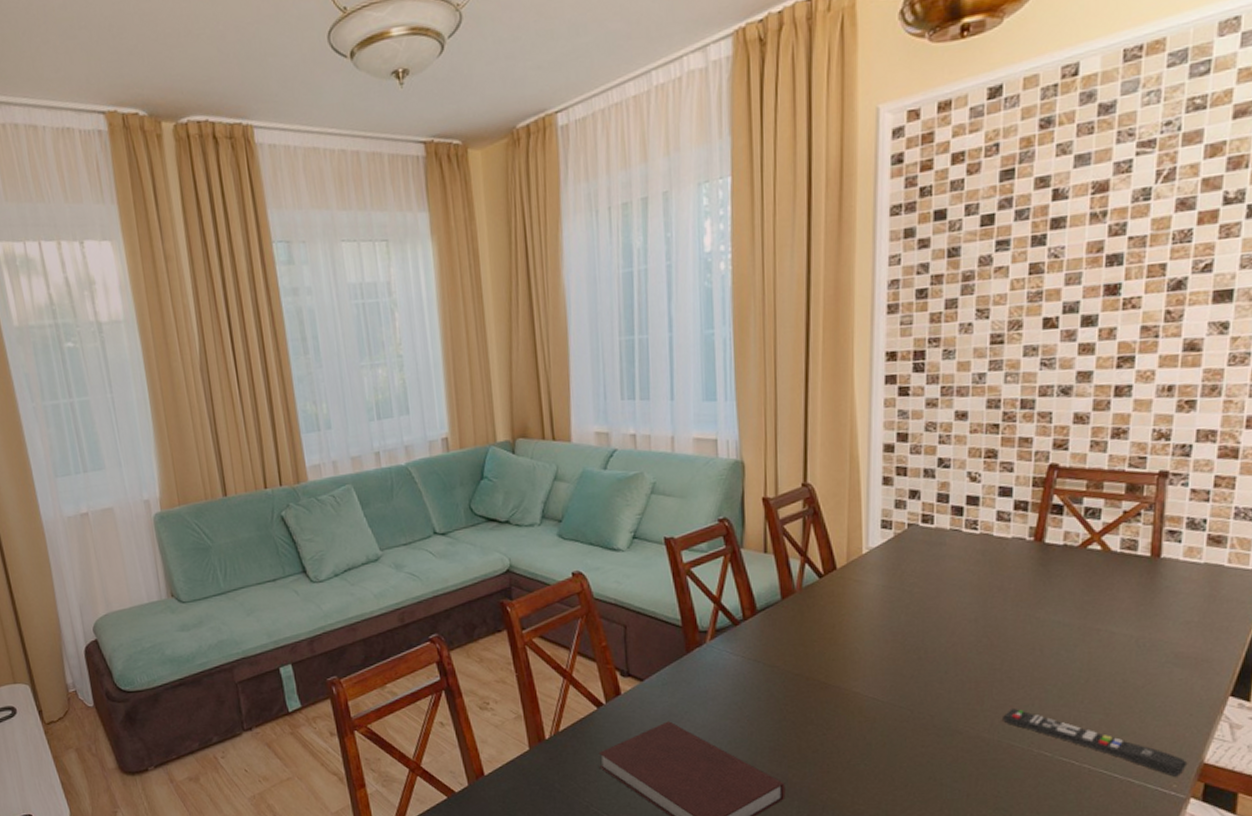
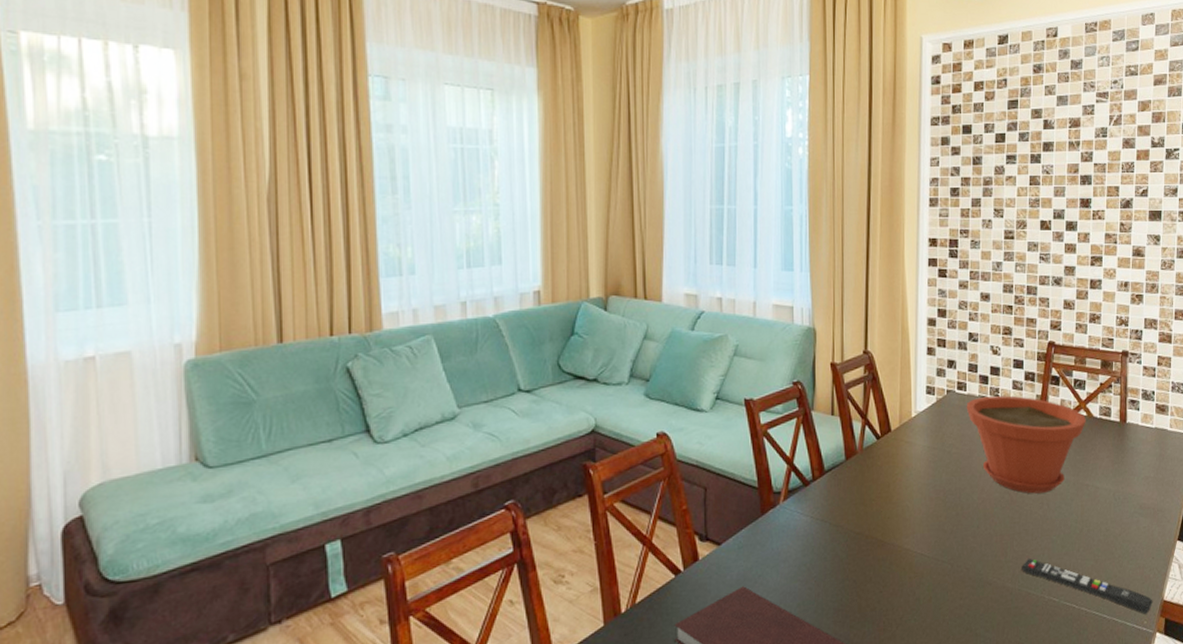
plant pot: none [933,528,1100,638] -> present [966,395,1086,494]

